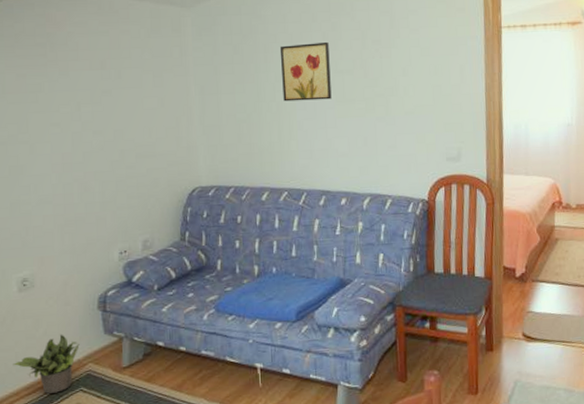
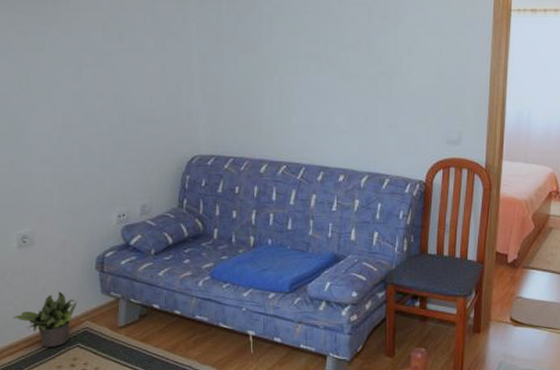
wall art: present [279,41,332,102] -> none [284,15,335,75]

